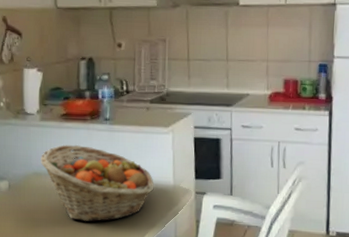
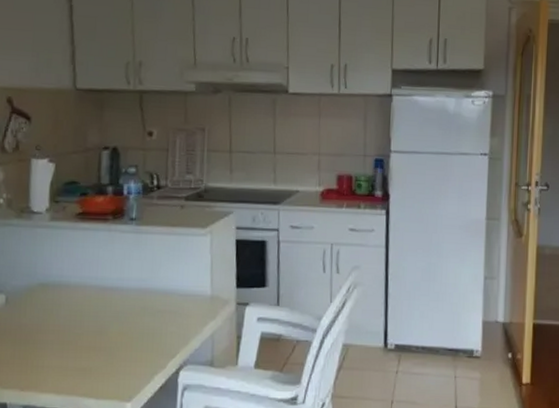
fruit basket: present [41,144,154,223] -> none [48,249,188,343]

